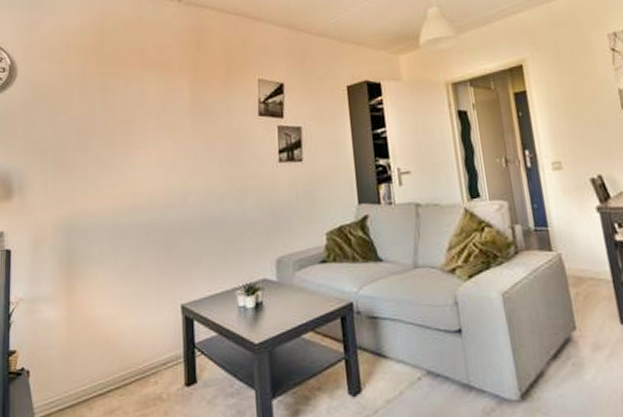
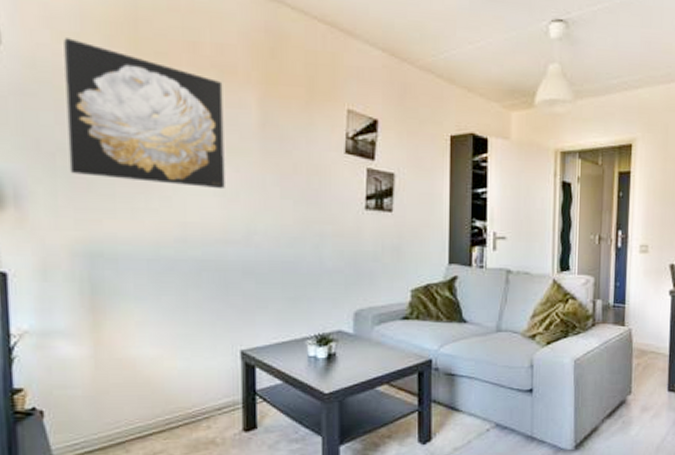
wall art: none [56,63,166,164] -> present [64,38,225,190]

